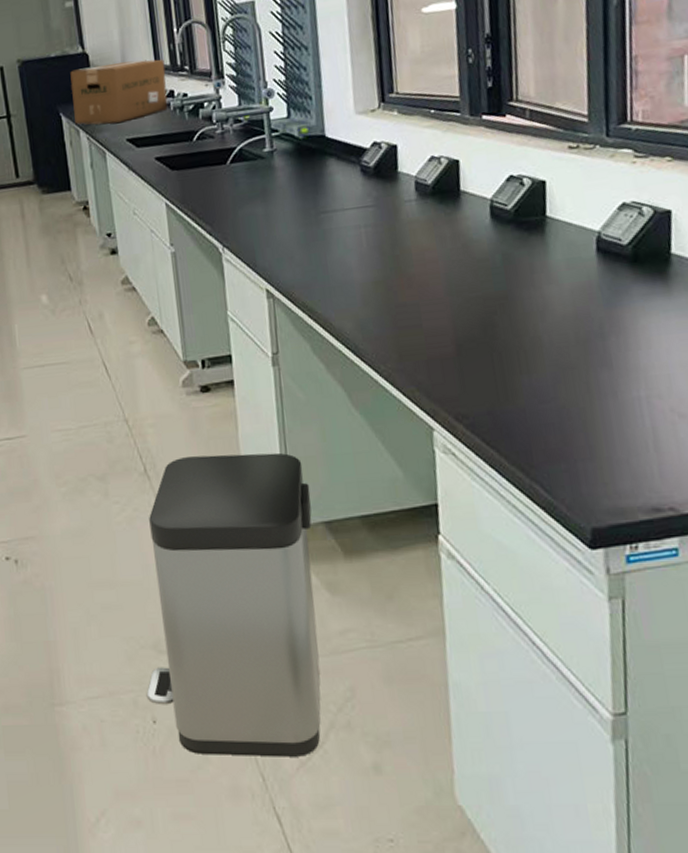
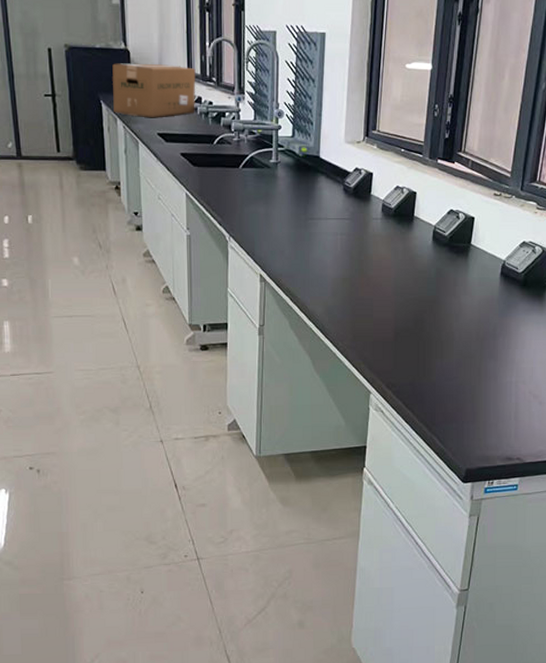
pedal bin: present [146,452,321,757] -> none [137,399,277,617]

